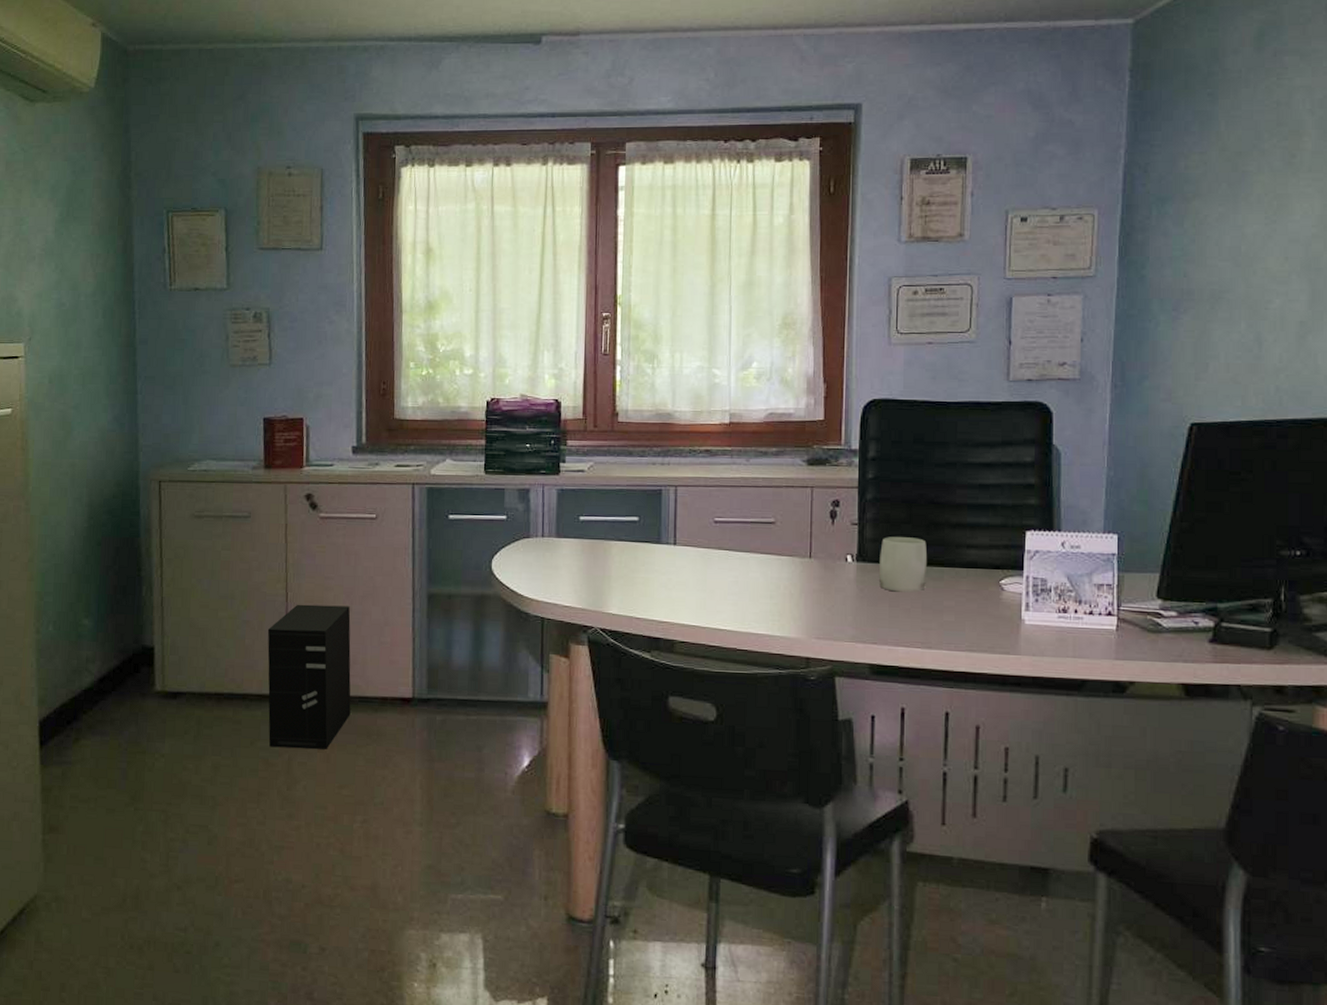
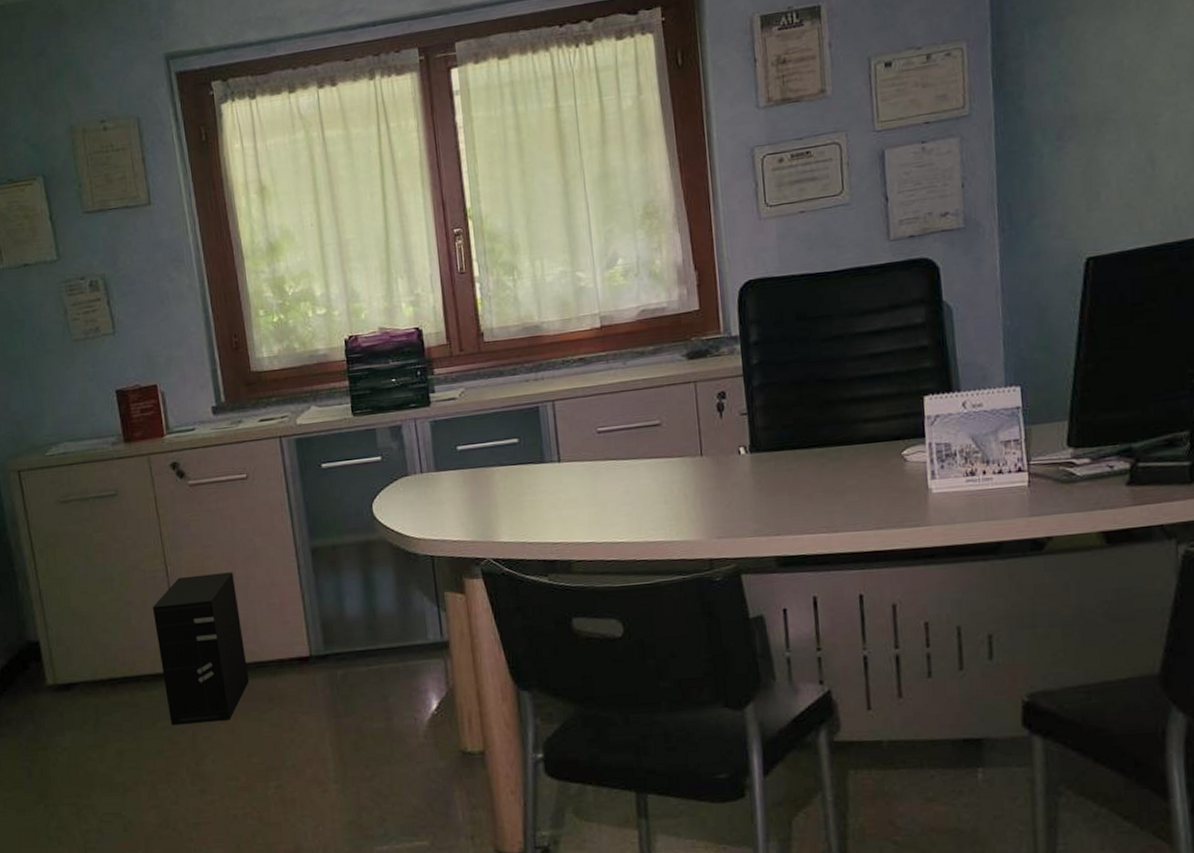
mug: present [879,537,928,593] -> none [773,419,825,479]

